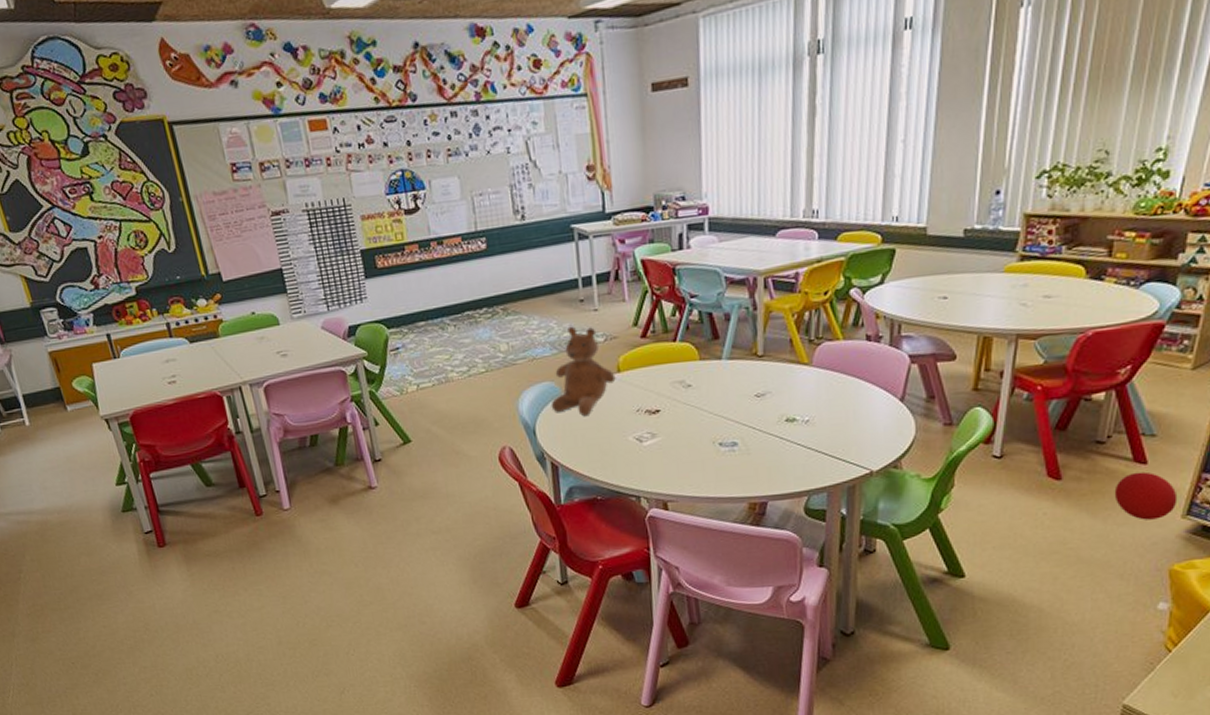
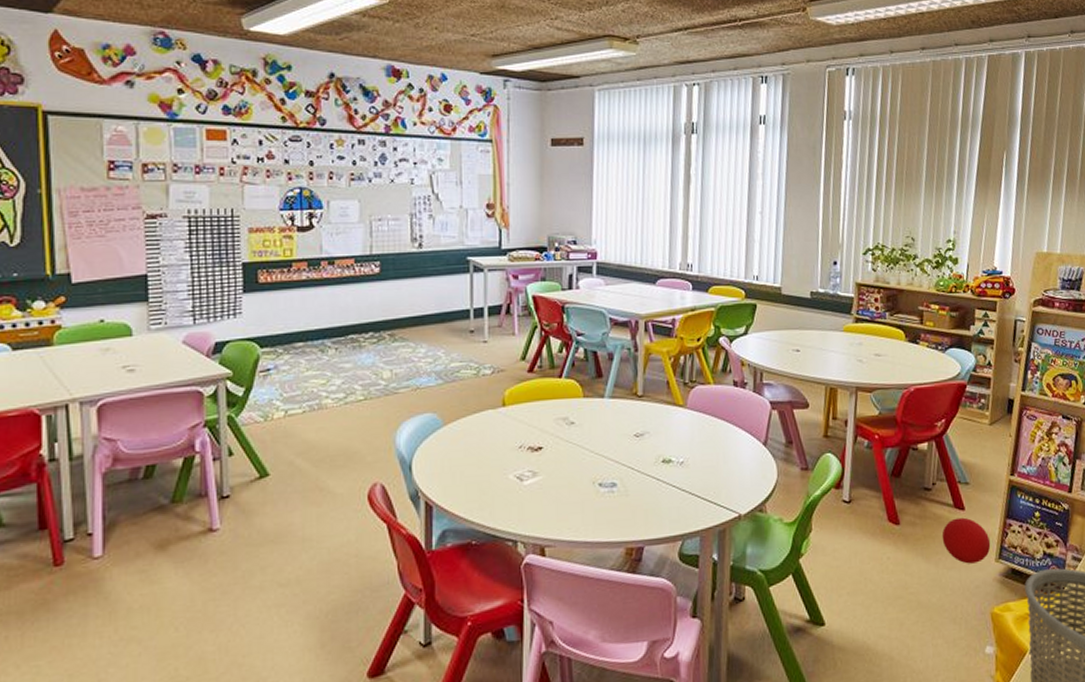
teddy bear: present [550,326,616,416] -> none [431,356,500,451]

